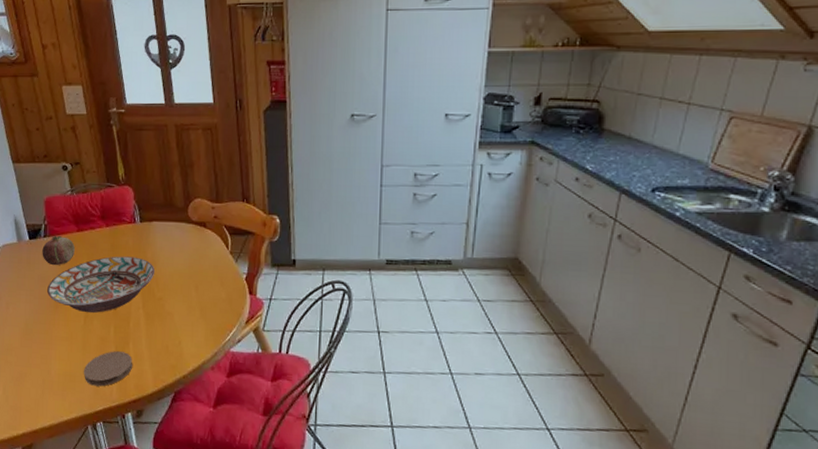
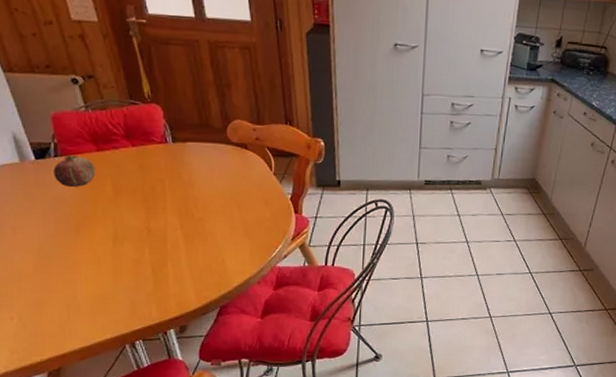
decorative bowl: present [47,256,155,313] -> none [64,177,193,235]
coaster: present [83,351,133,387] -> none [116,272,173,307]

